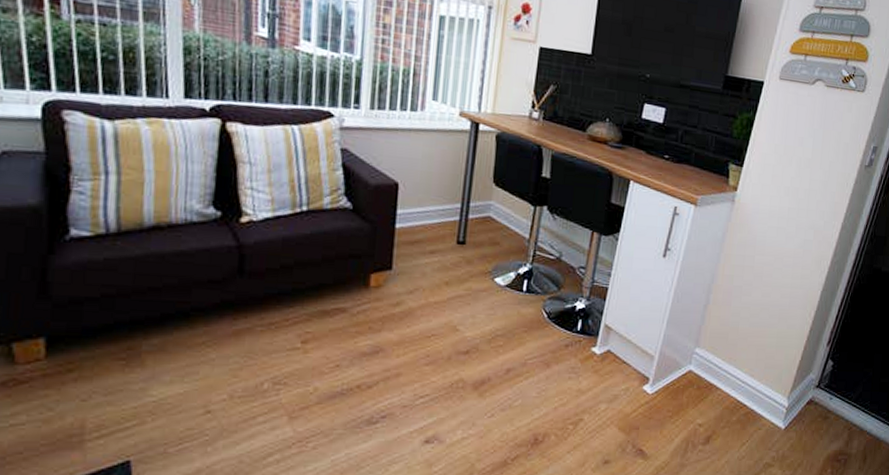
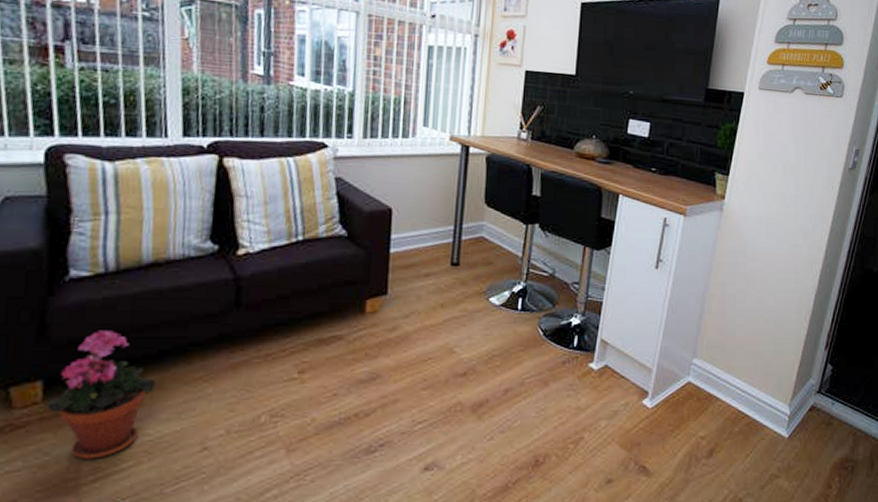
potted plant: none [47,291,159,417] -> present [44,330,157,460]

